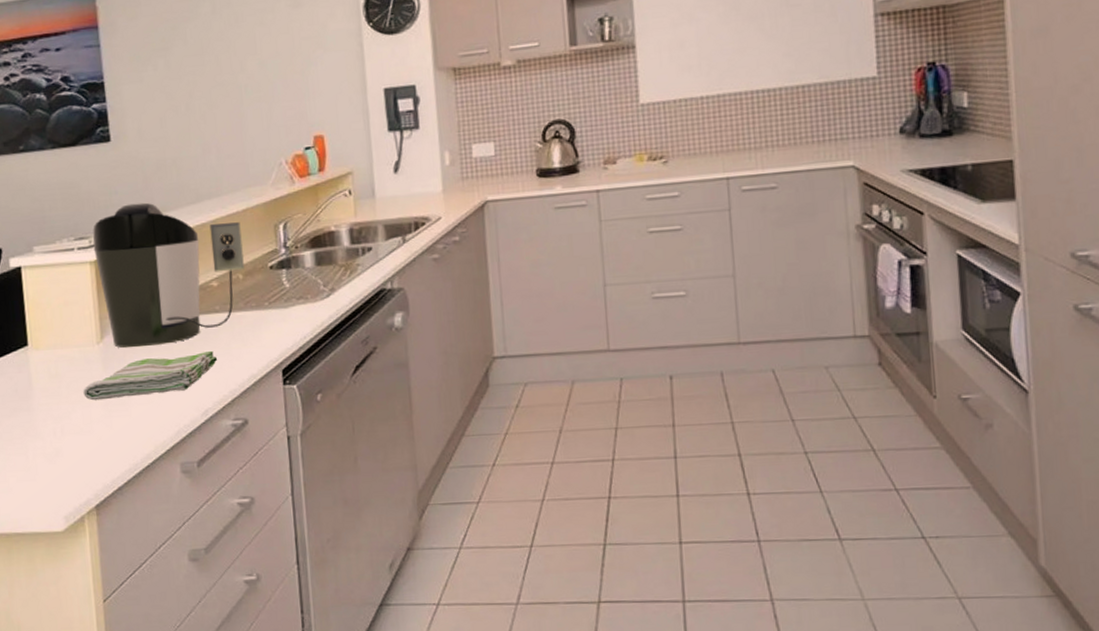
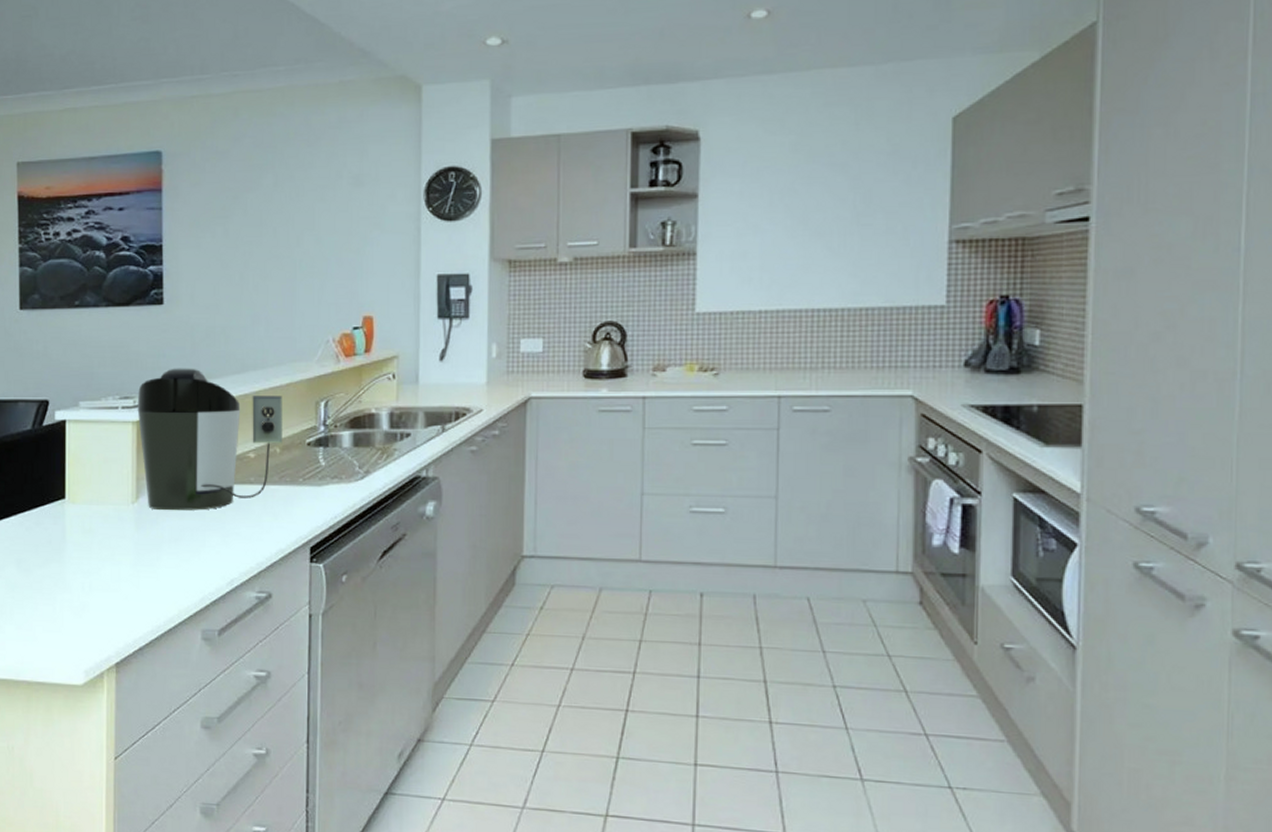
dish towel: present [83,350,217,401] -> none [114,521,247,560]

